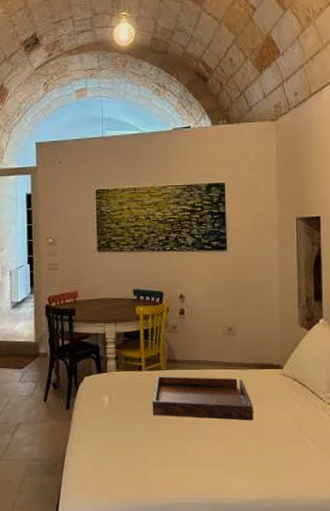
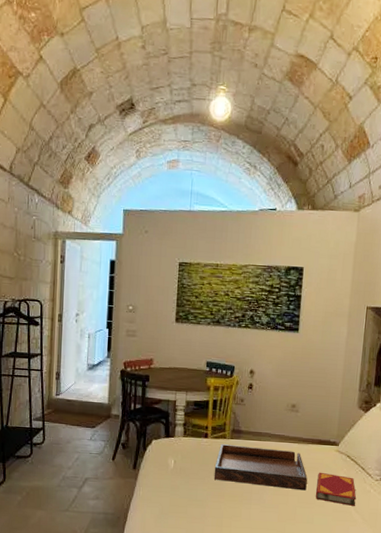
hardback book: none [264,399,310,435] -> present [316,472,357,507]

